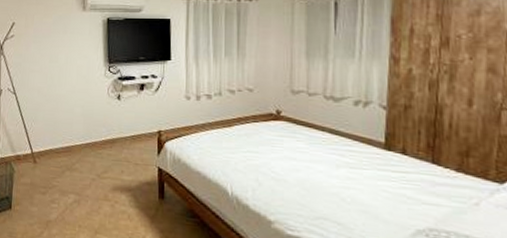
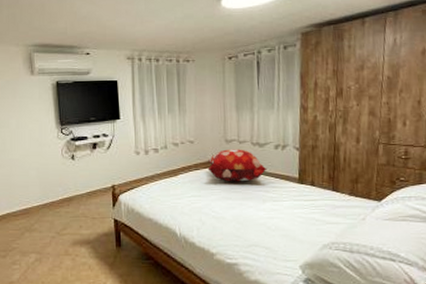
decorative pillow: none [268,101,343,141] -> present [207,149,267,182]

